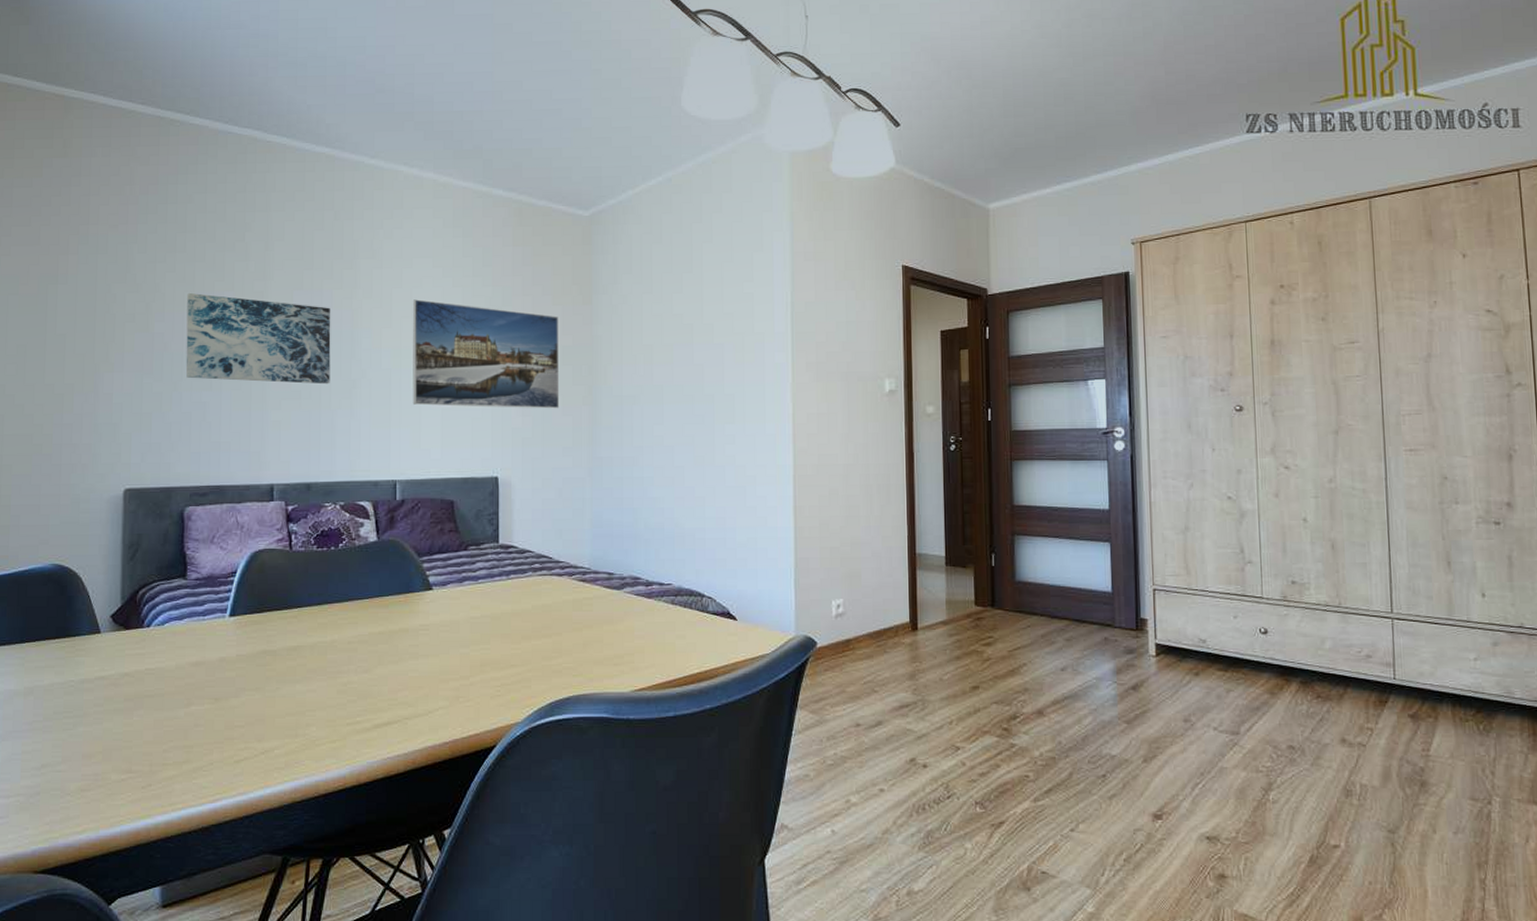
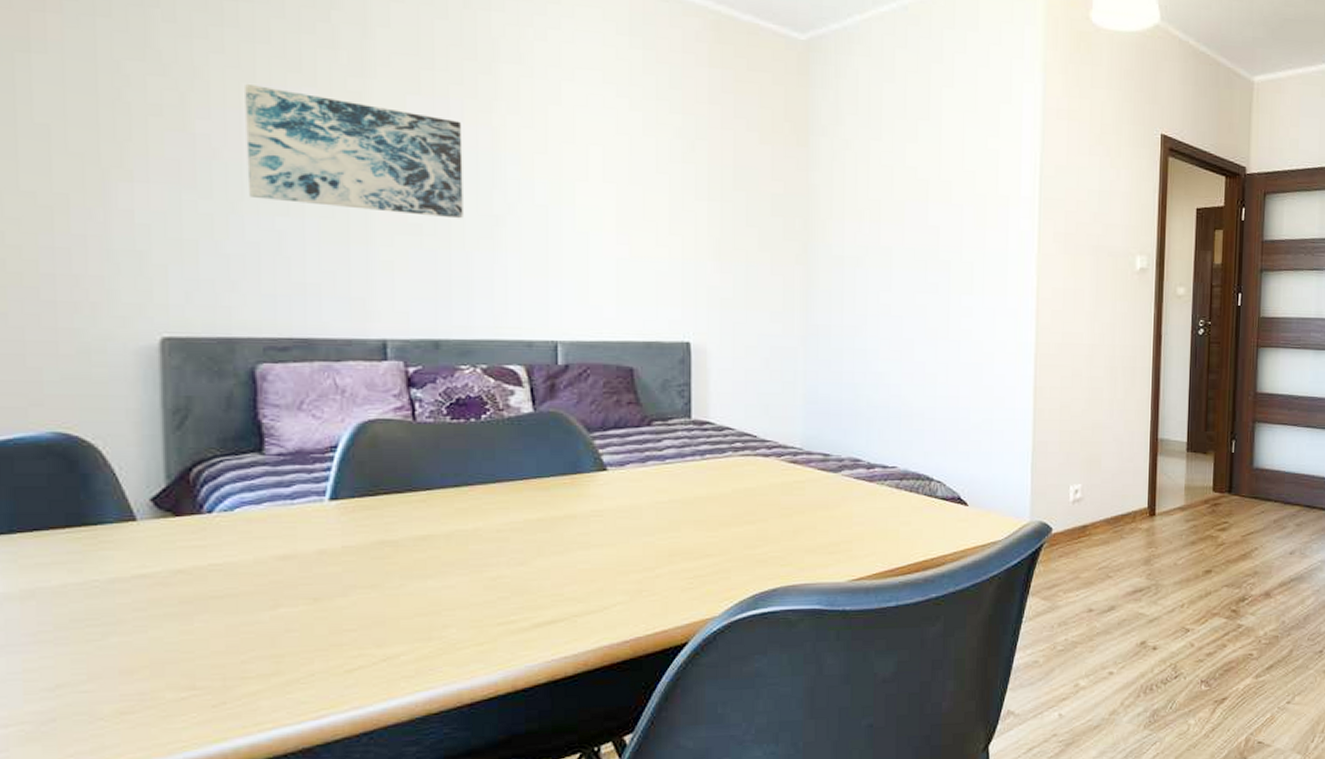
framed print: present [412,299,560,409] -> none [577,121,768,267]

